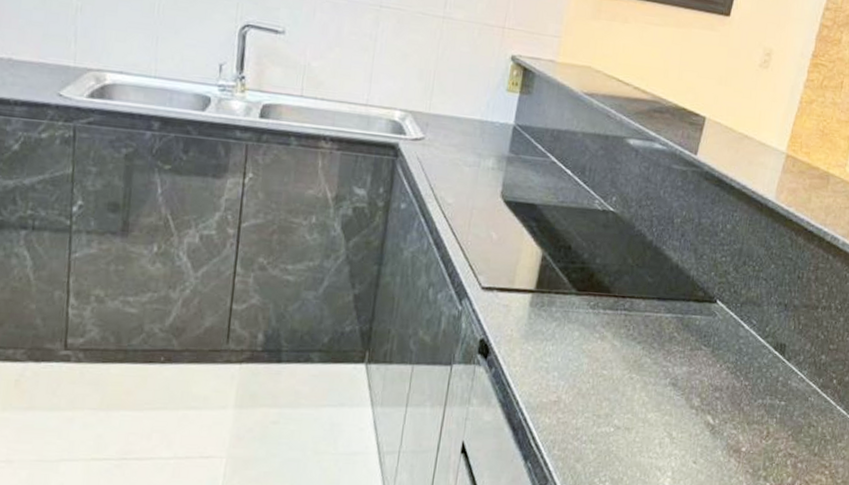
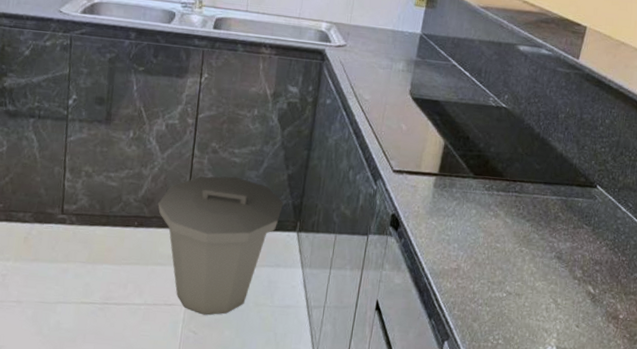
trash can: none [190,298,350,468] -> present [158,176,284,315]

